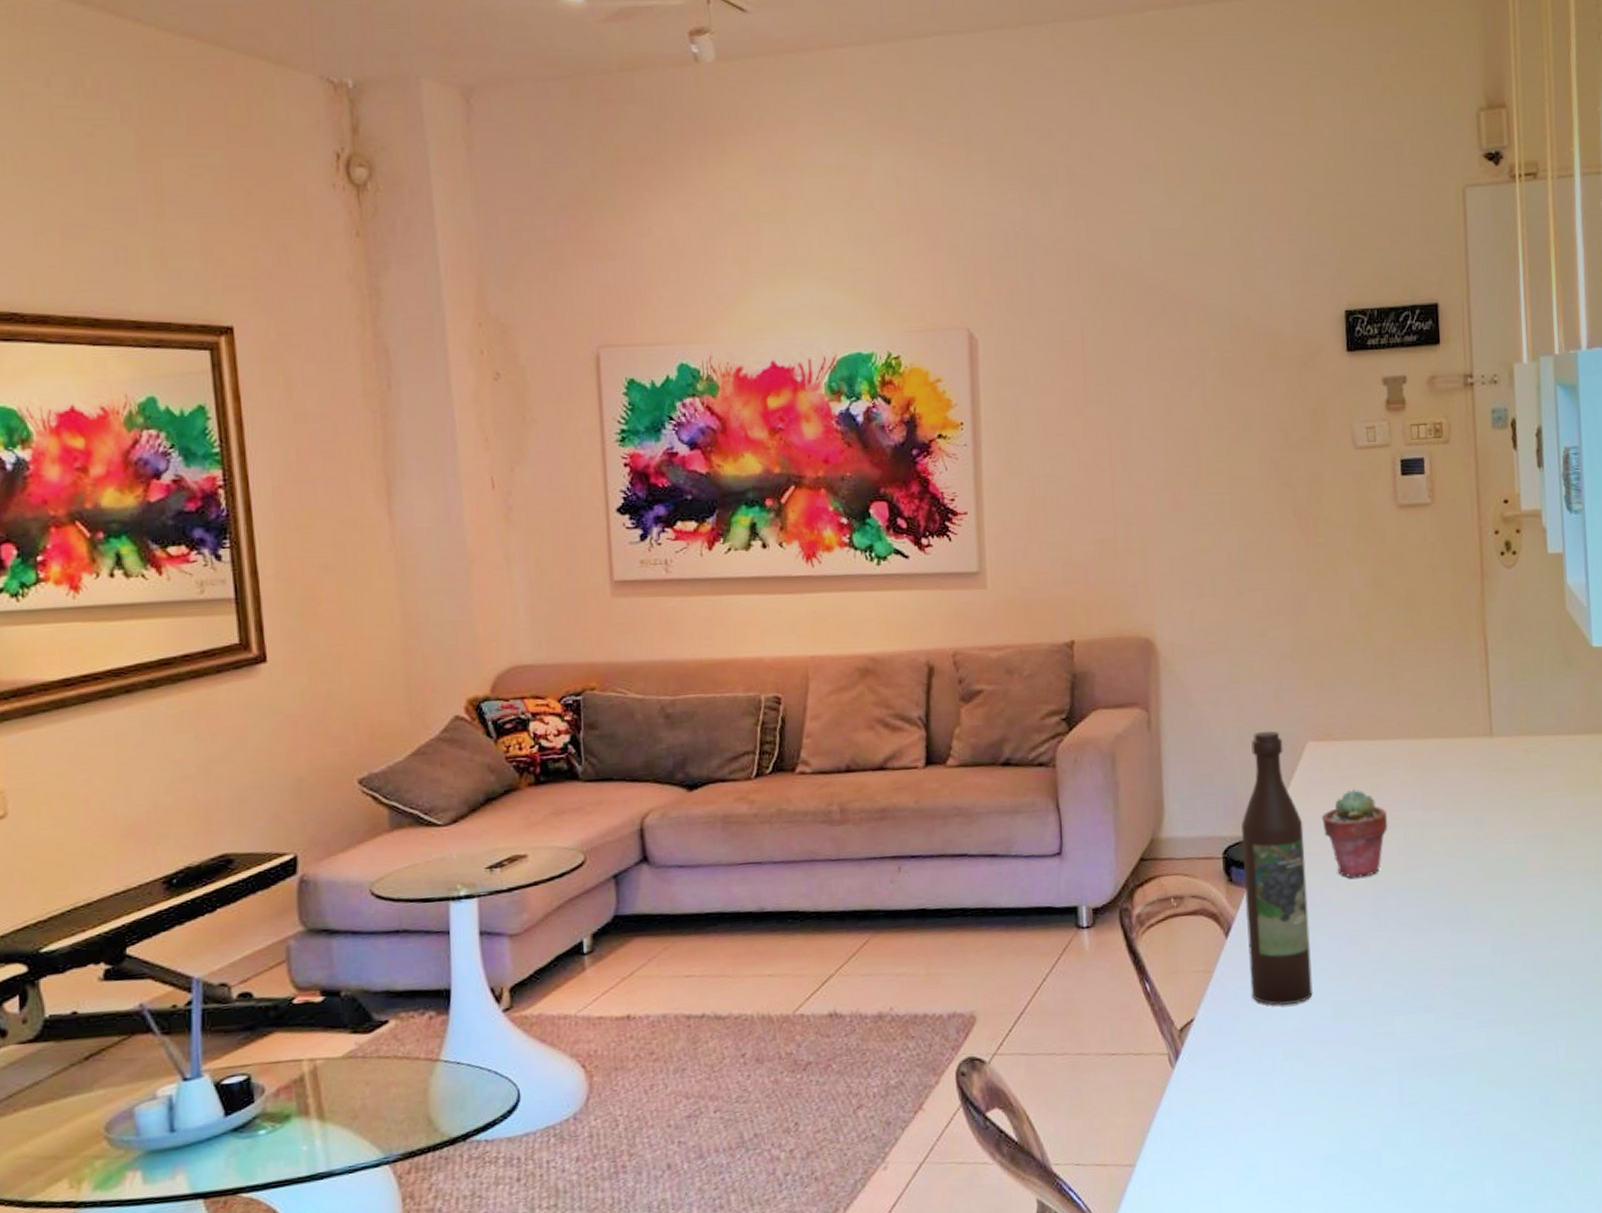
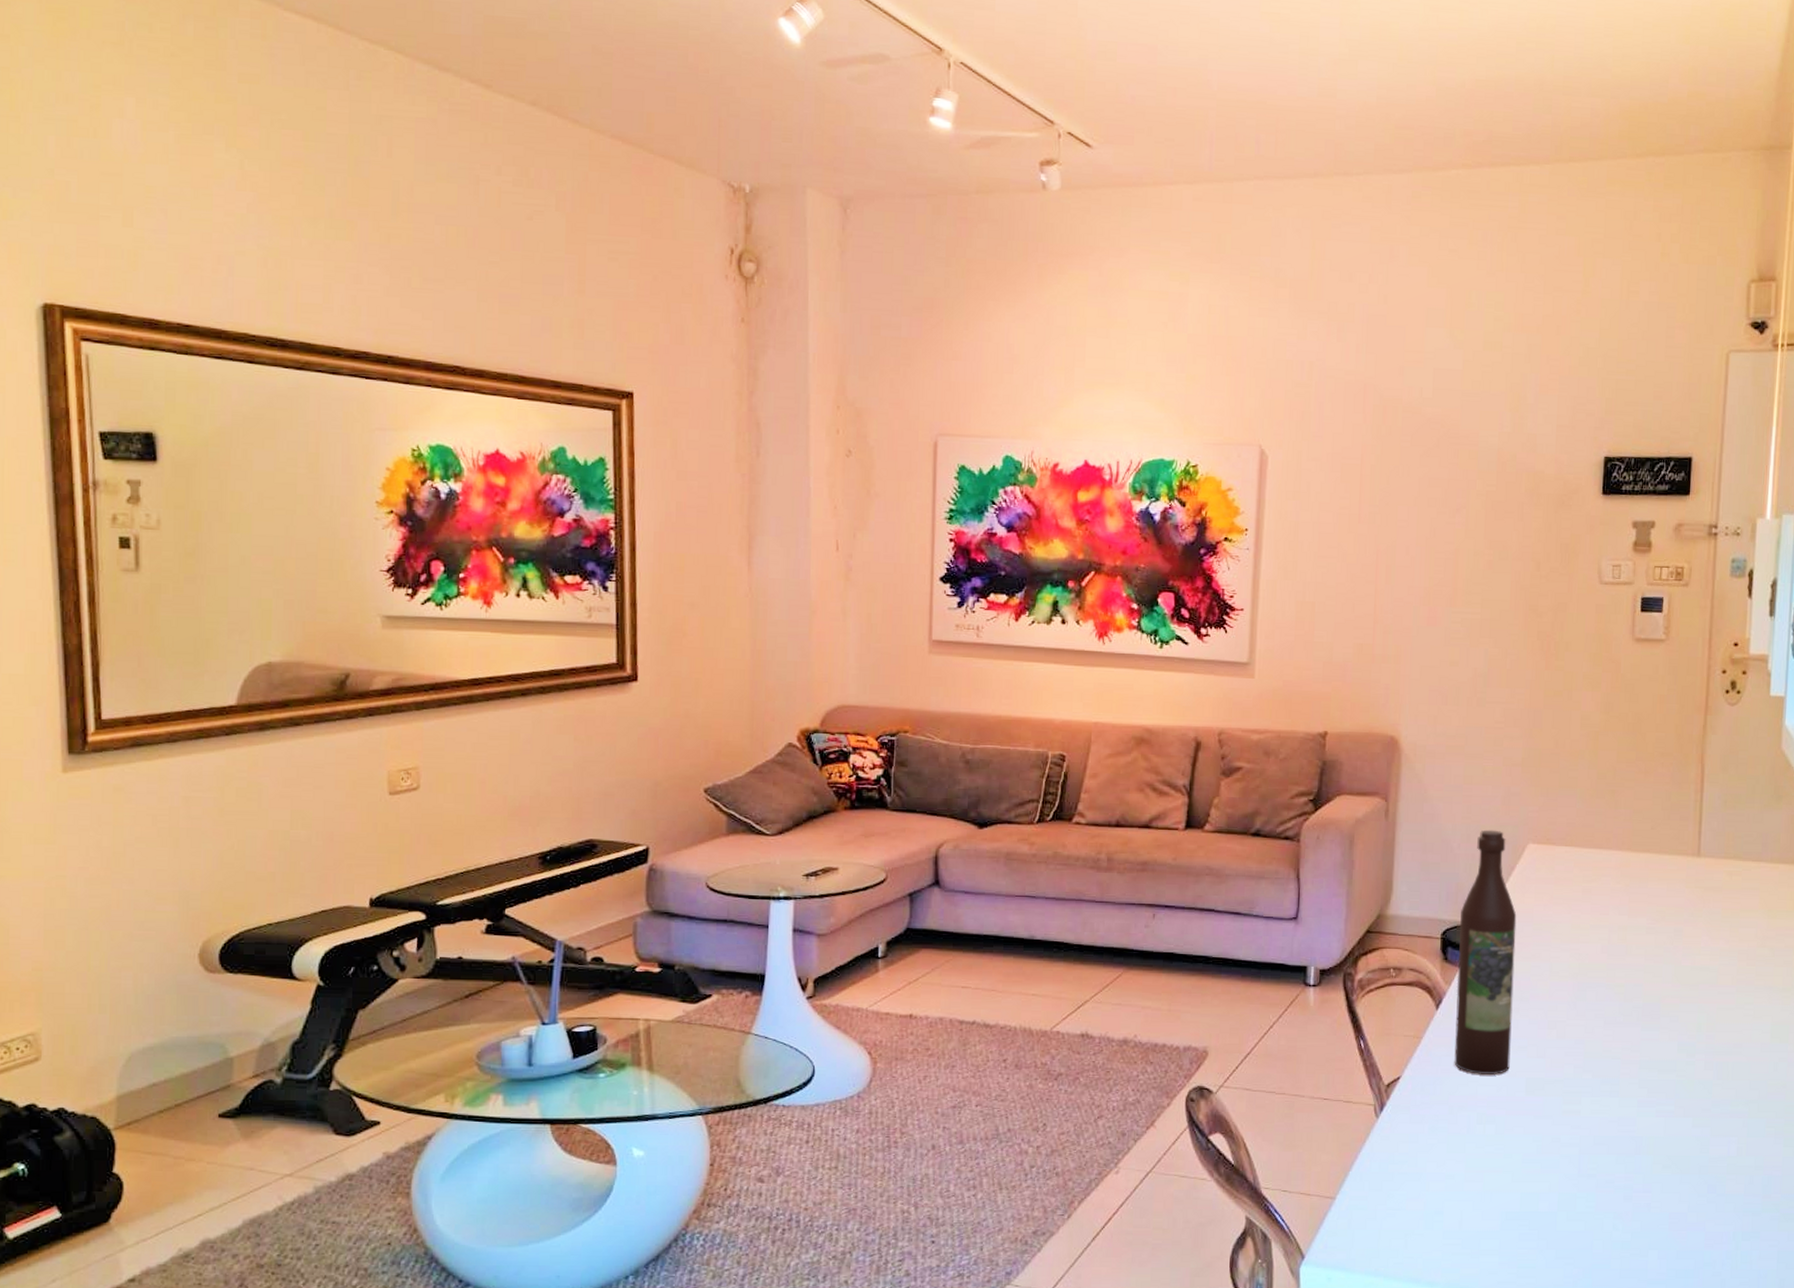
potted succulent: present [1321,789,1388,878] -> none [1534,890,1595,970]

